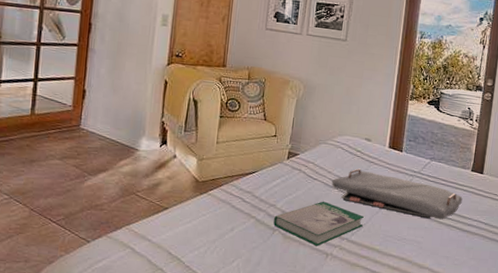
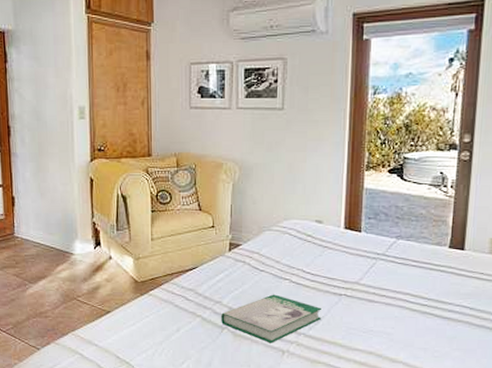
serving tray: present [331,168,463,220] -> none [281,255,440,307]

